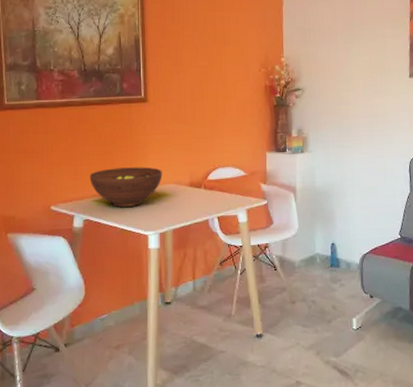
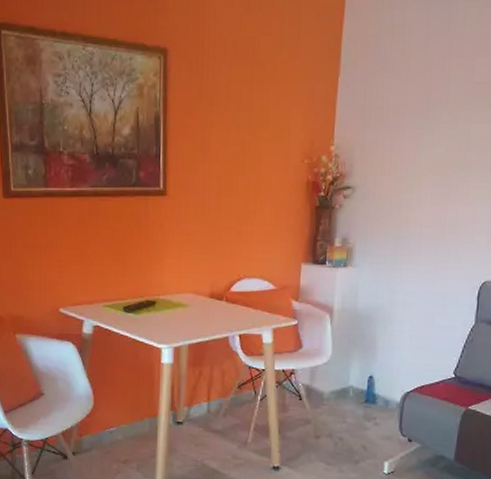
fruit bowl: present [89,167,162,207] -> none [100,271,180,315]

